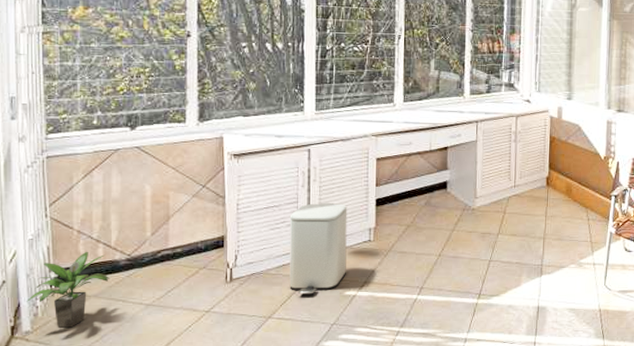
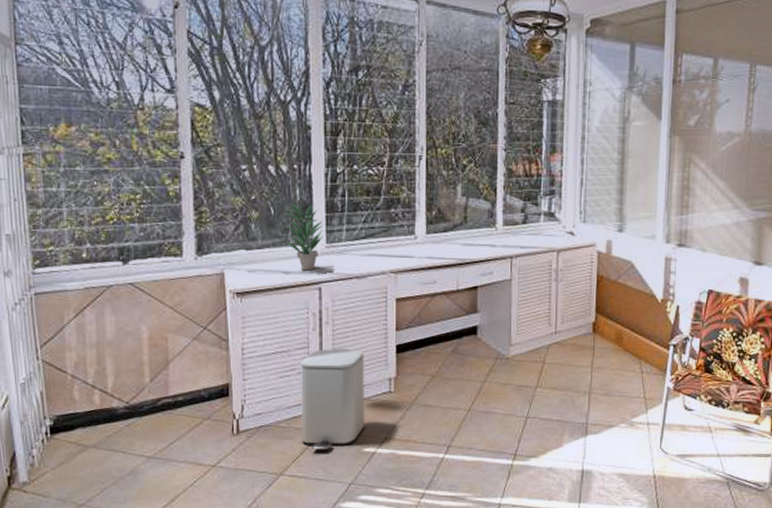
potted plant: present [27,251,110,328] -> none [22,397,109,480]
potted plant: none [278,75,313,135] -> present [283,203,324,271]

